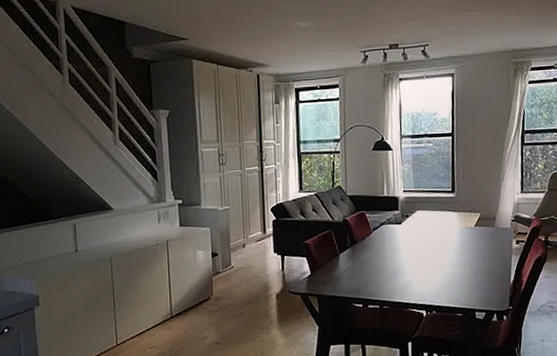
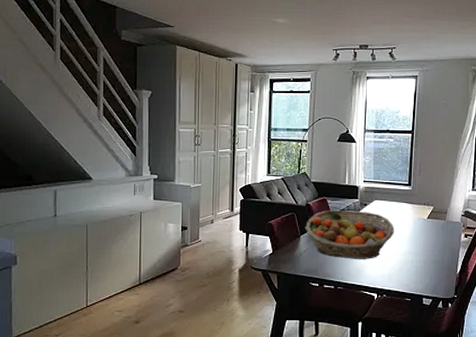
fruit basket: none [344,223,440,276] -> present [305,209,394,259]

